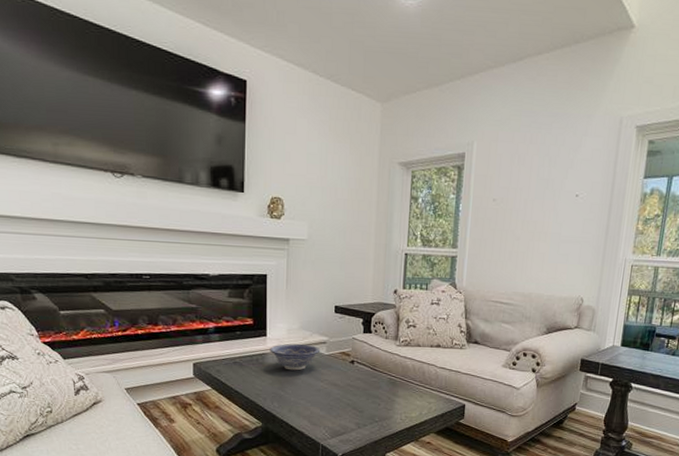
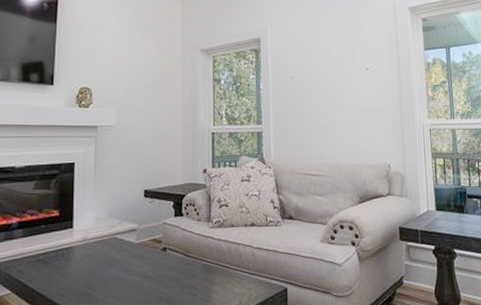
decorative bowl: present [270,344,321,371] -> none [76,234,130,264]

